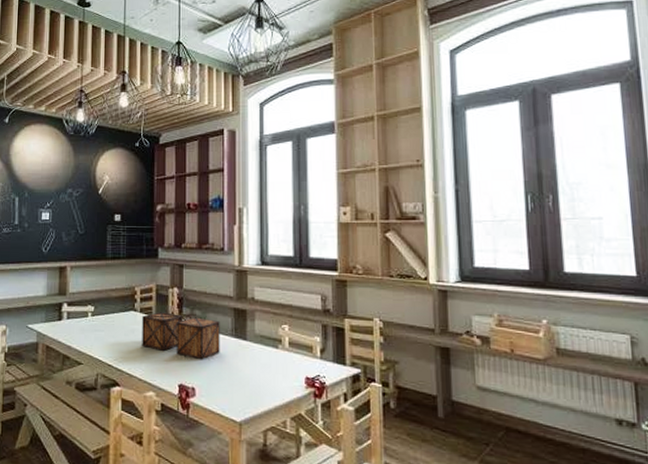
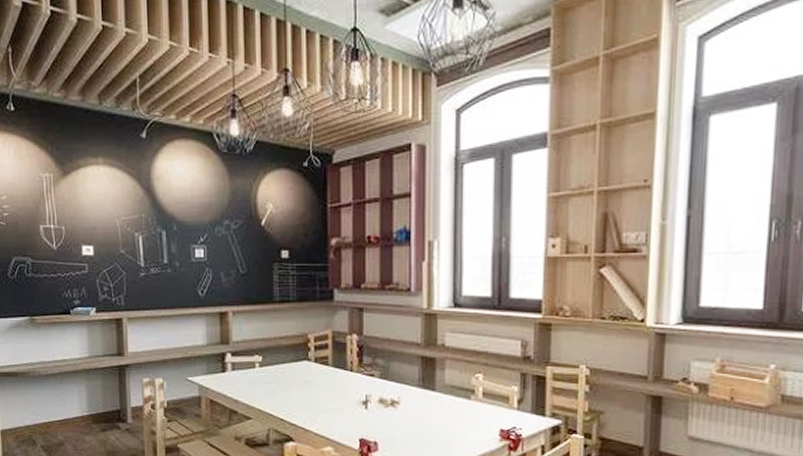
wooden box: present [142,312,220,360] -> none [317,361,405,413]

